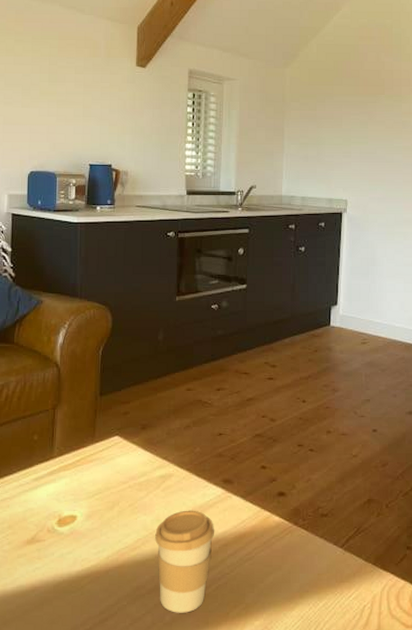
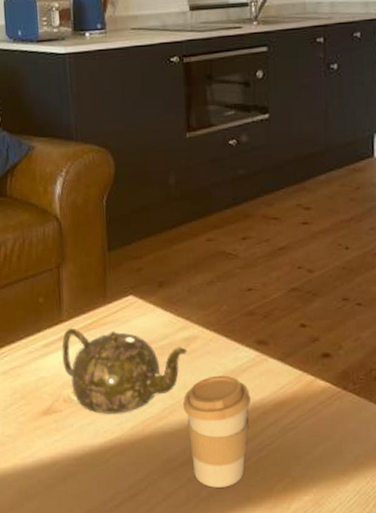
teapot: none [50,464,162,544] -> present [62,328,186,414]

